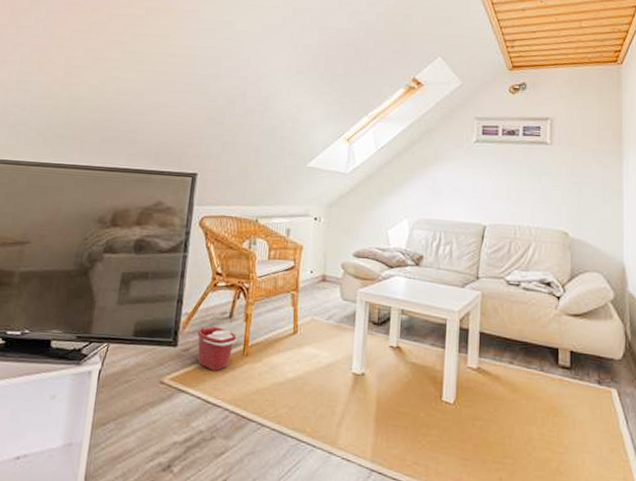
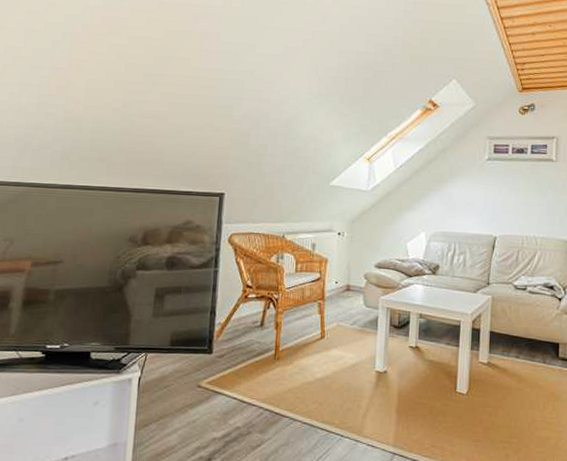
bucket: present [196,326,237,371] -> none [230,334,269,374]

